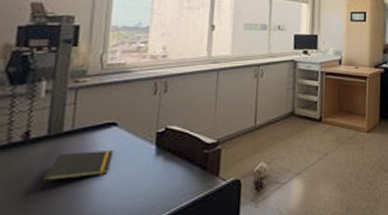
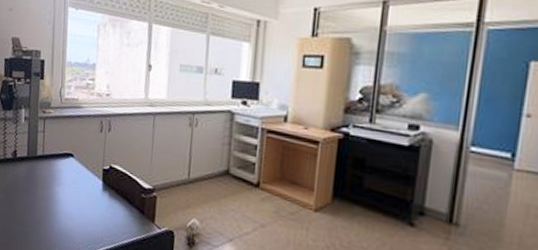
notepad: present [42,150,114,191] -> none [26,174,72,203]

